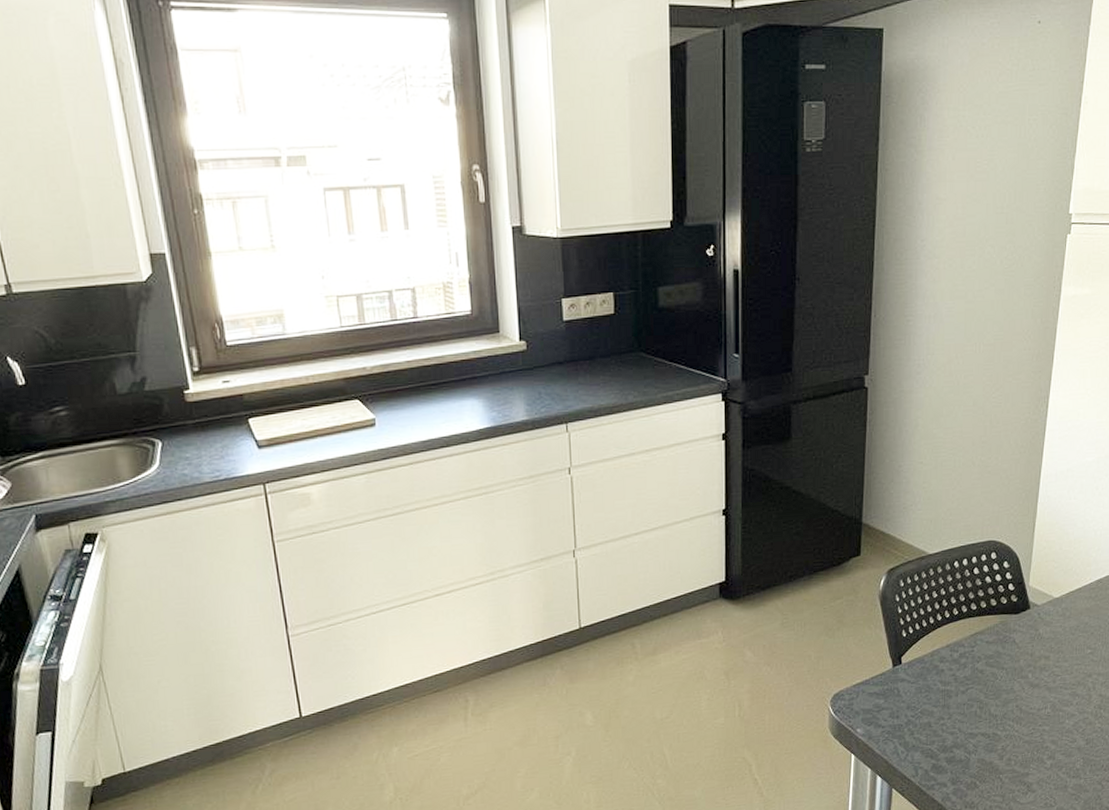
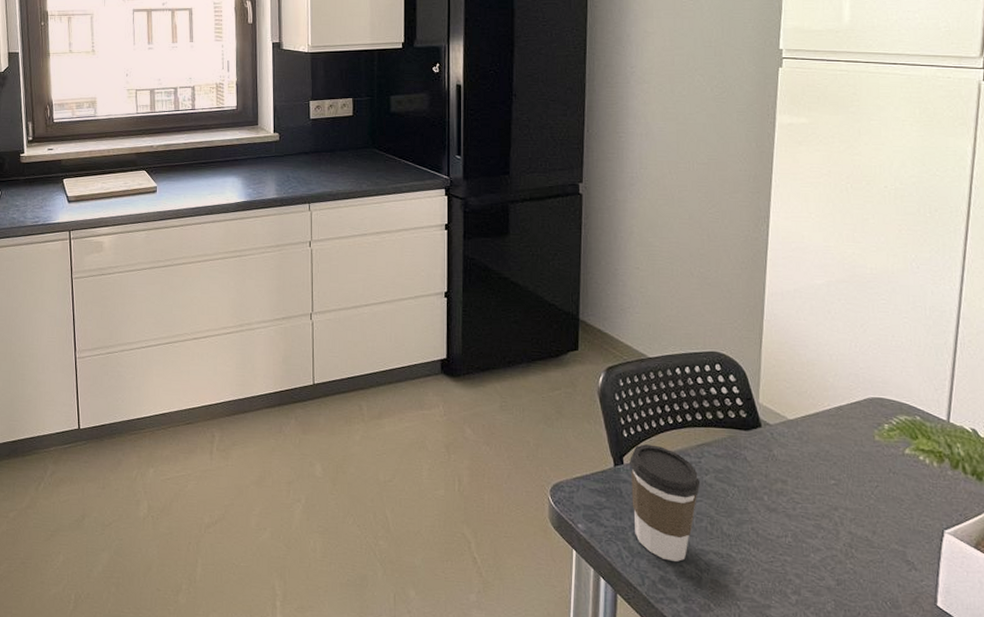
coffee cup: none [908,640,973,749] -> present [630,444,701,561]

